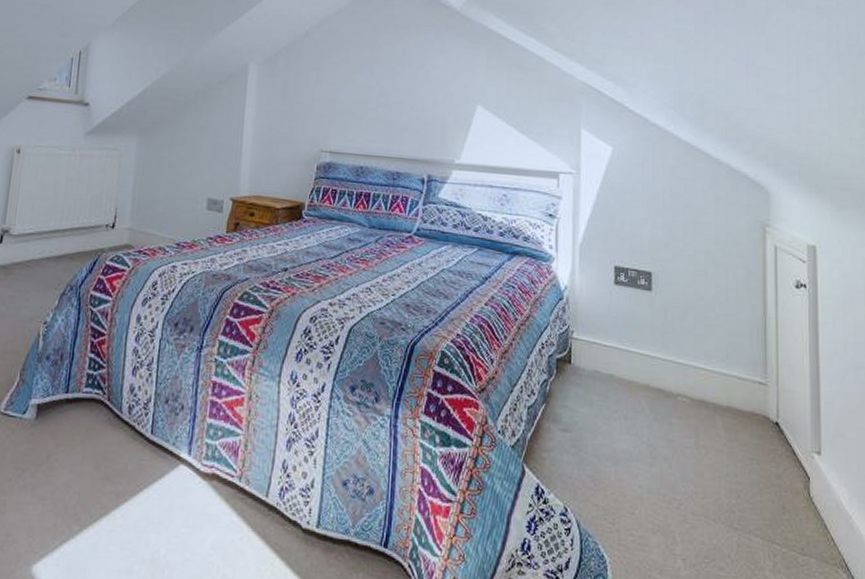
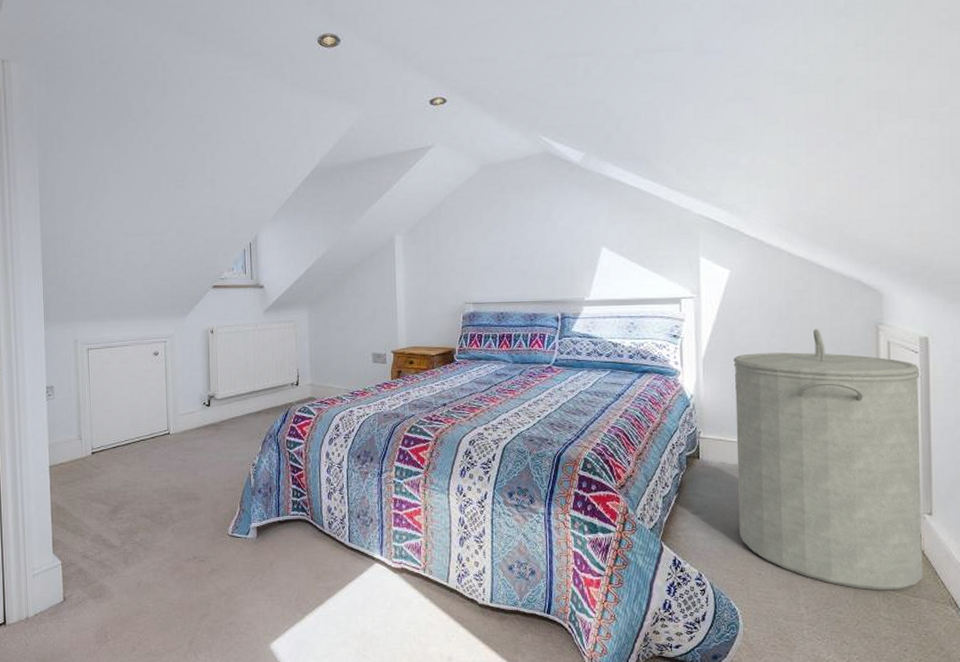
laundry hamper: none [612,224,811,545] -> present [733,329,922,591]

